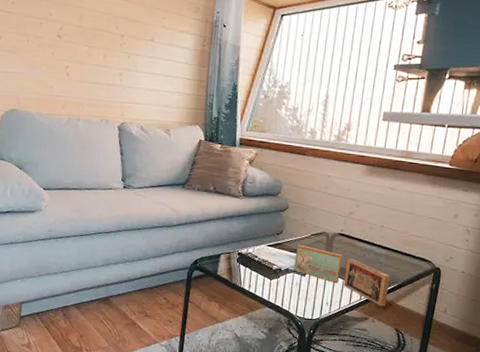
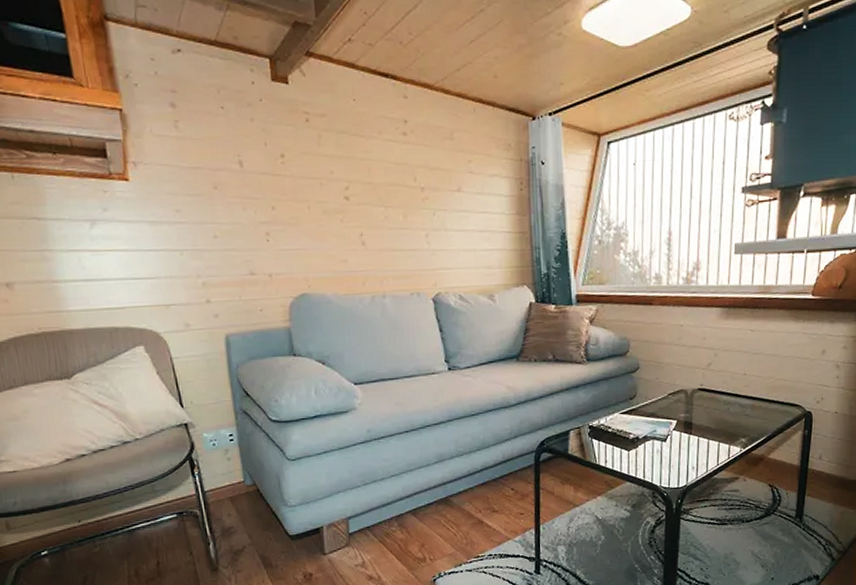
board game: present [294,244,390,307] -> none [653,406,759,463]

